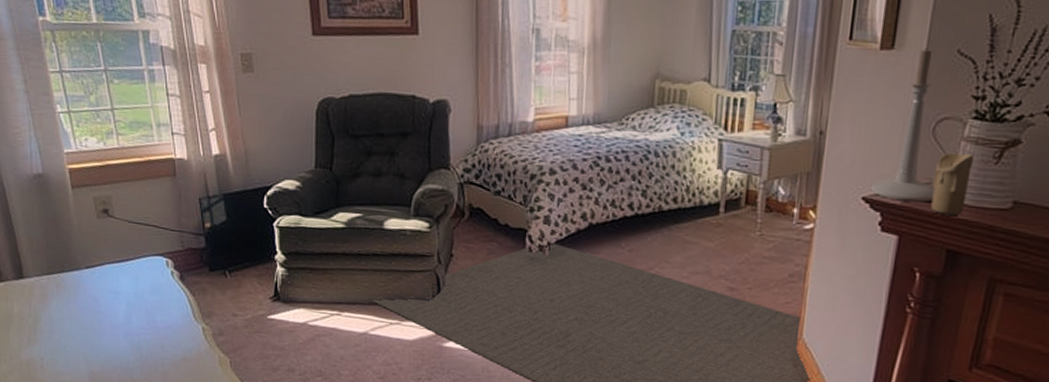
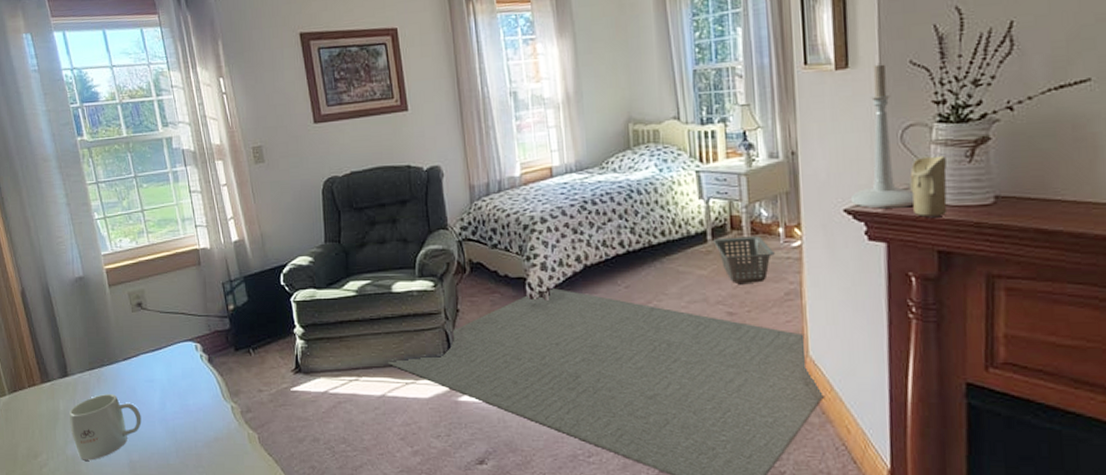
mug: none [25,301,104,368] -> present [69,394,142,461]
laundry basket: none [726,211,786,262] -> present [714,236,775,284]

